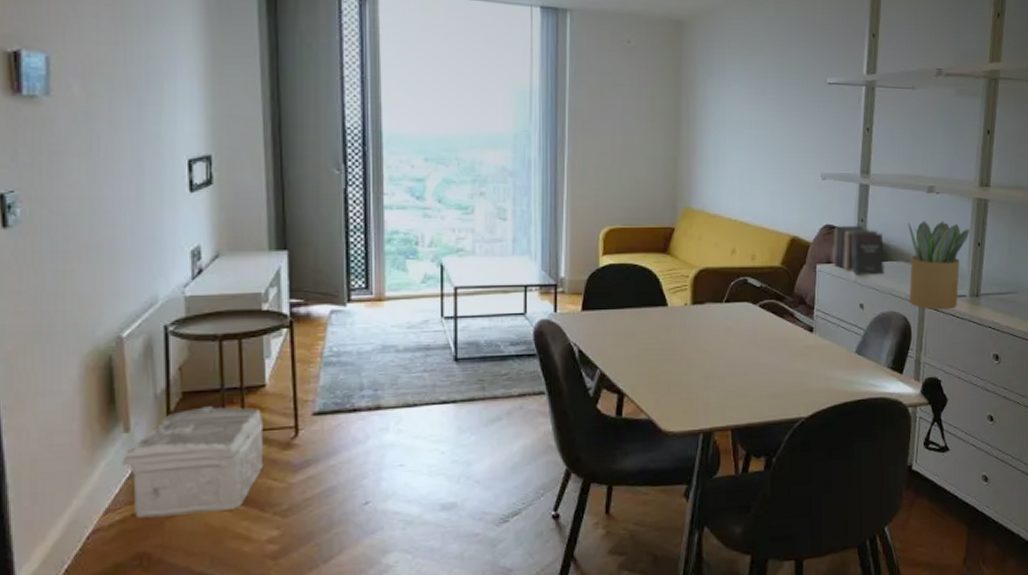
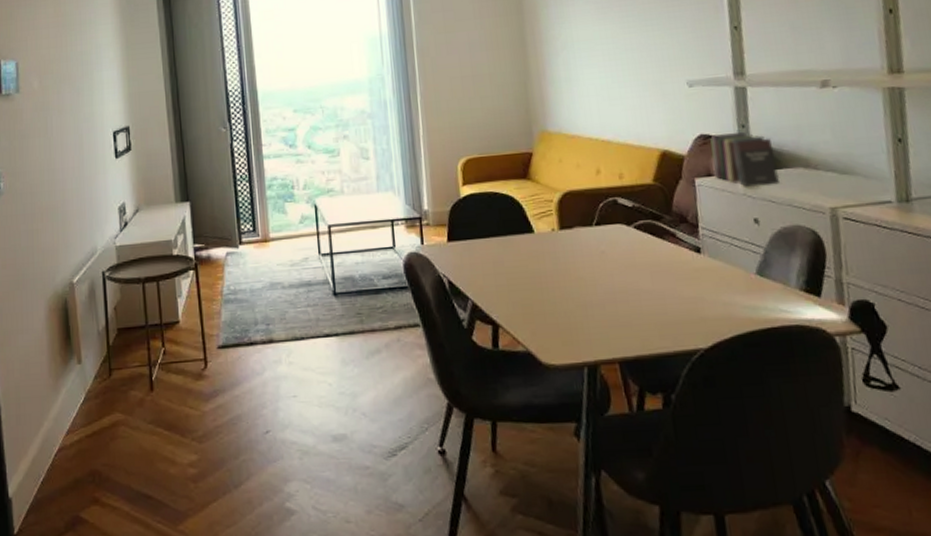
basket: present [112,405,264,518] -> none [69,339,182,439]
potted plant: present [908,221,971,311] -> none [801,117,885,221]

